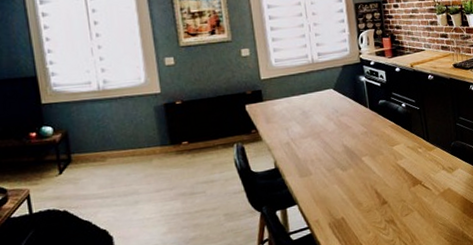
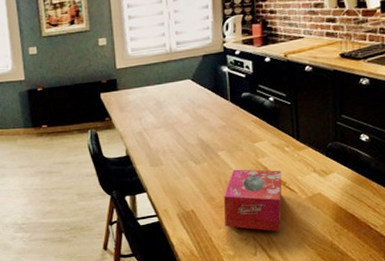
tissue box: none [370,170,421,231] -> present [224,169,282,231]

